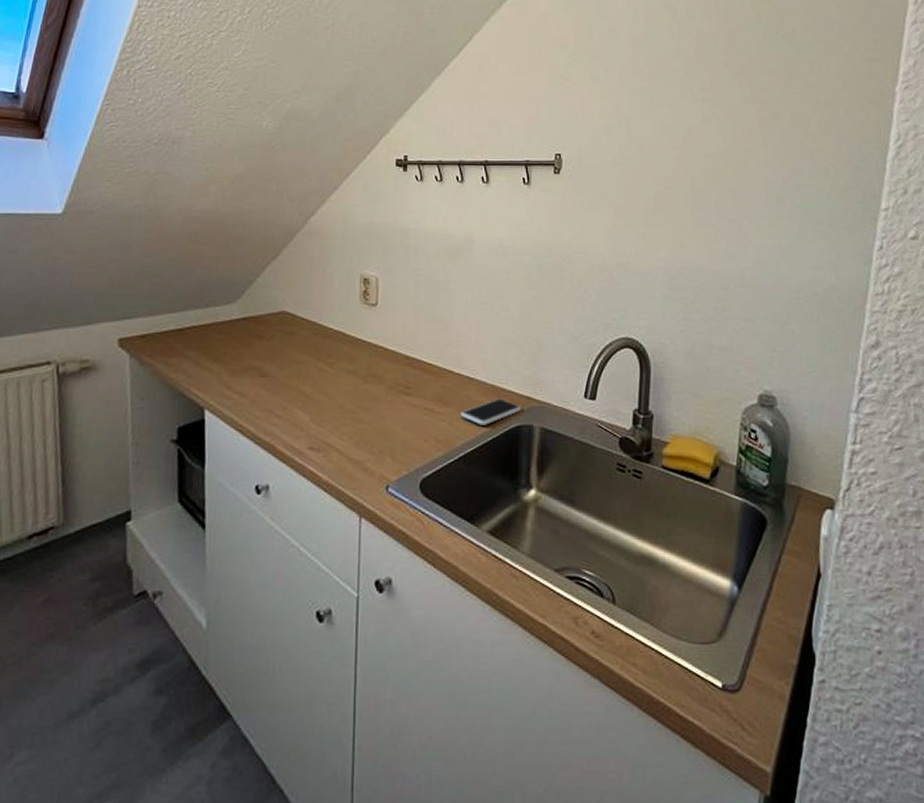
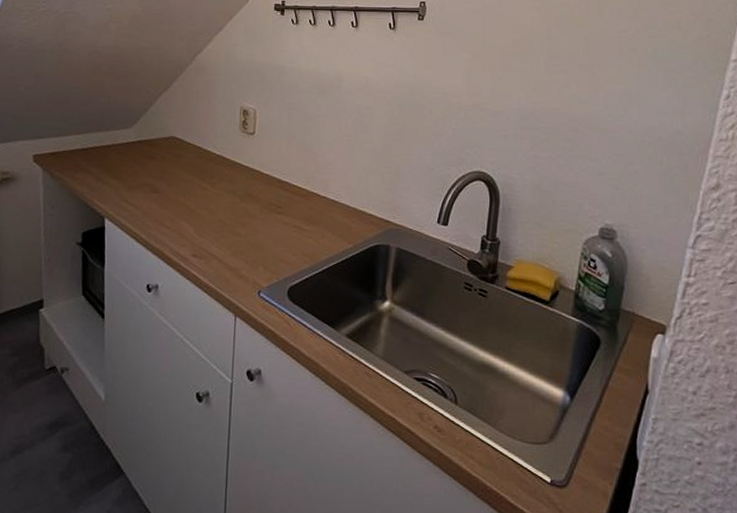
smartphone: present [461,398,521,425] -> none [326,220,380,243]

